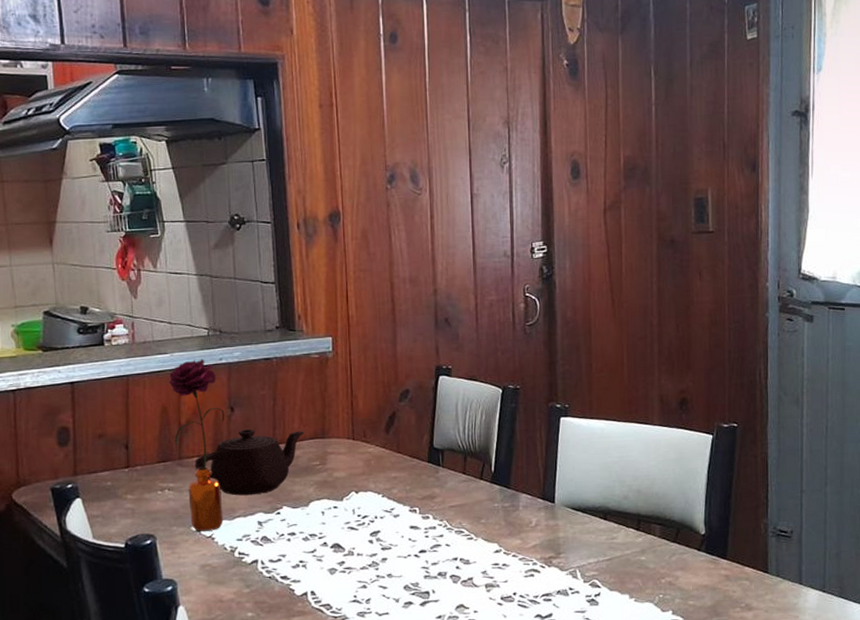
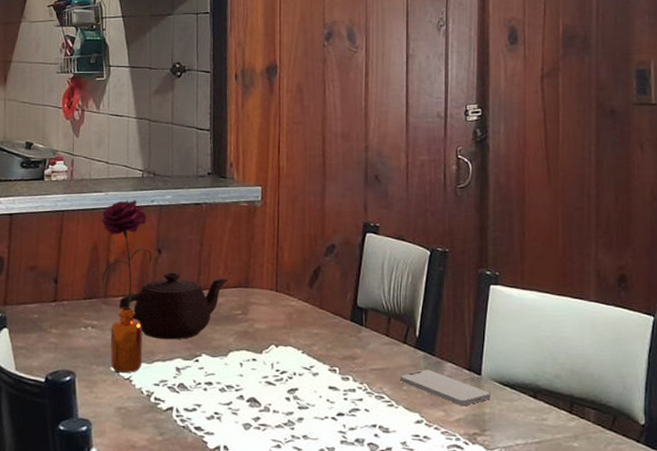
smartphone: none [478,502,565,533] -> present [400,369,492,406]

